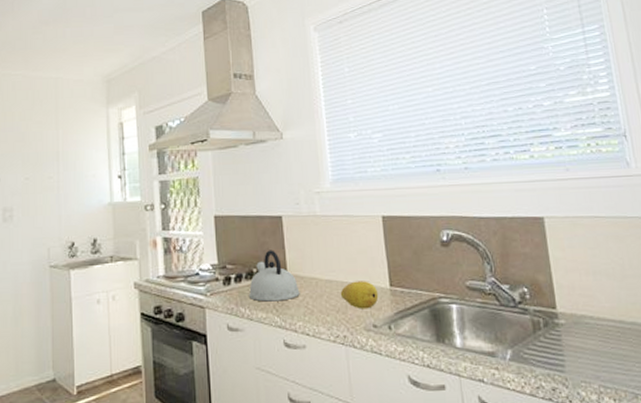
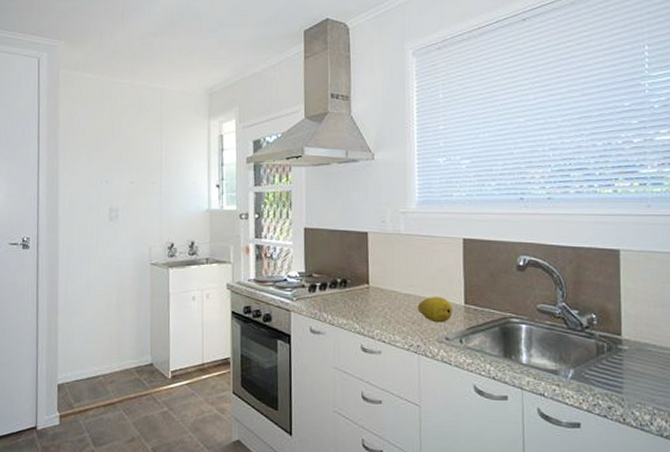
kettle: present [248,250,300,302] -> none [331,263,380,310]

